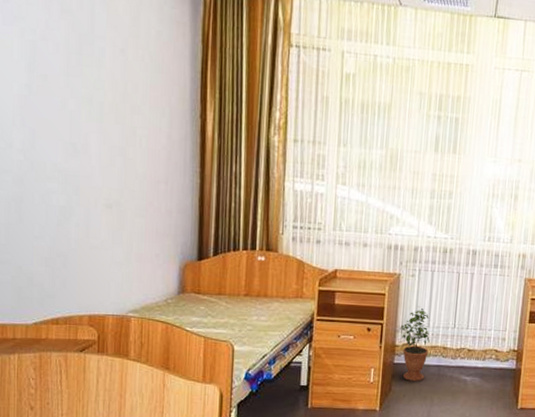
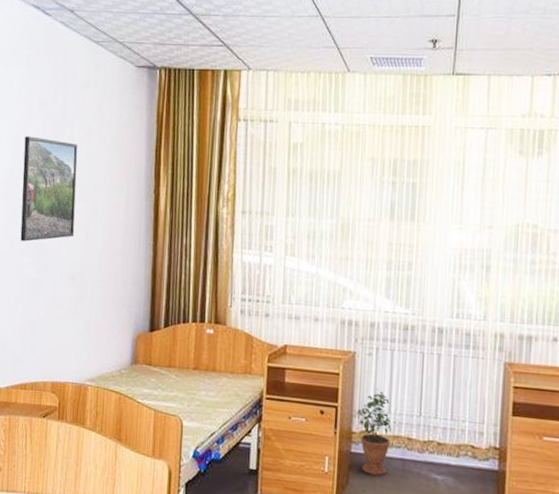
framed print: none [43,46,111,166] -> present [20,136,78,242]

